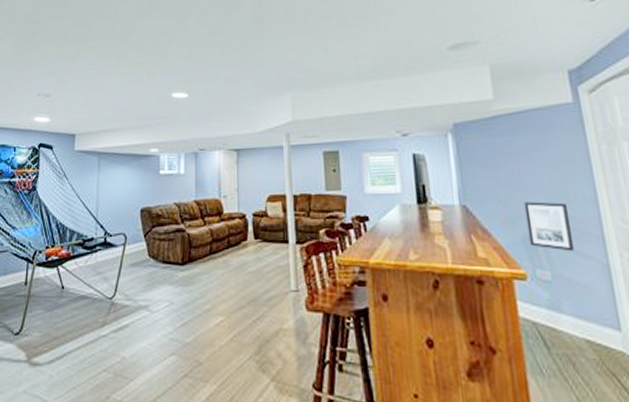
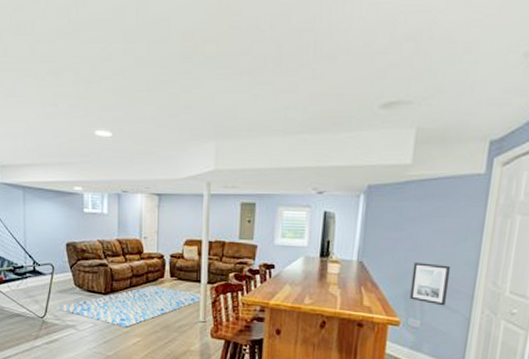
rug: none [125,251,292,304] -> present [55,286,203,327]

